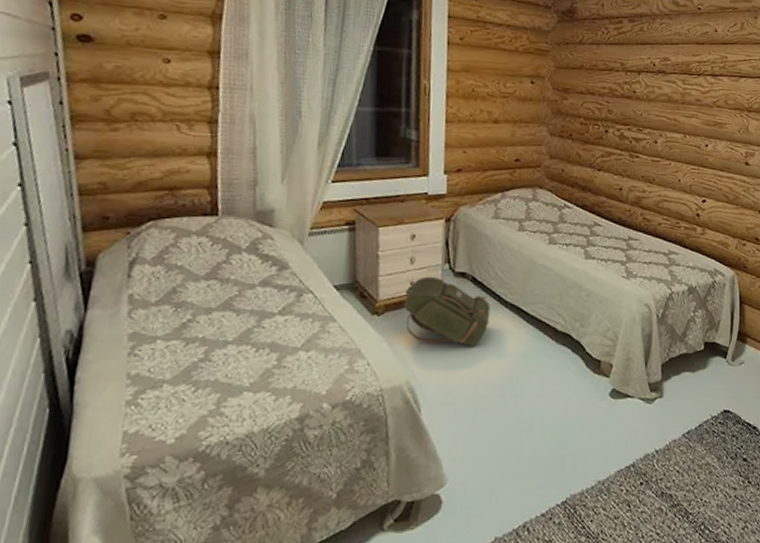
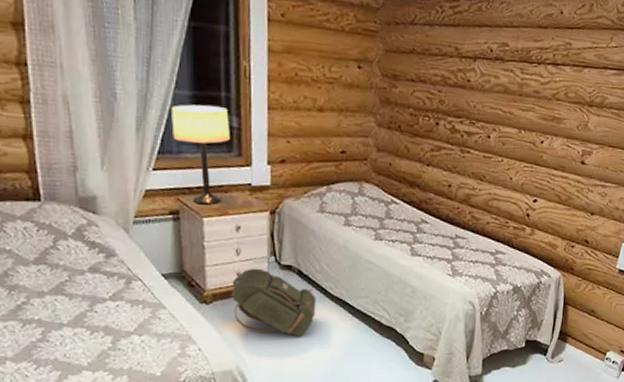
table lamp: none [353,120,409,215] -> present [171,104,230,205]

